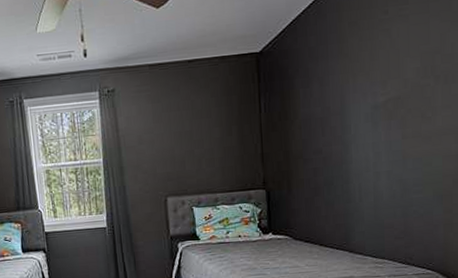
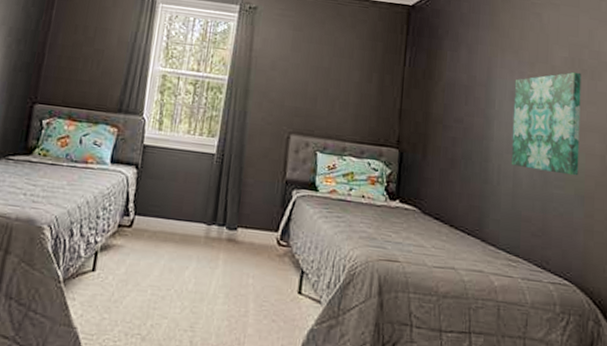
wall art: none [368,79,436,182] -> present [511,71,581,176]

